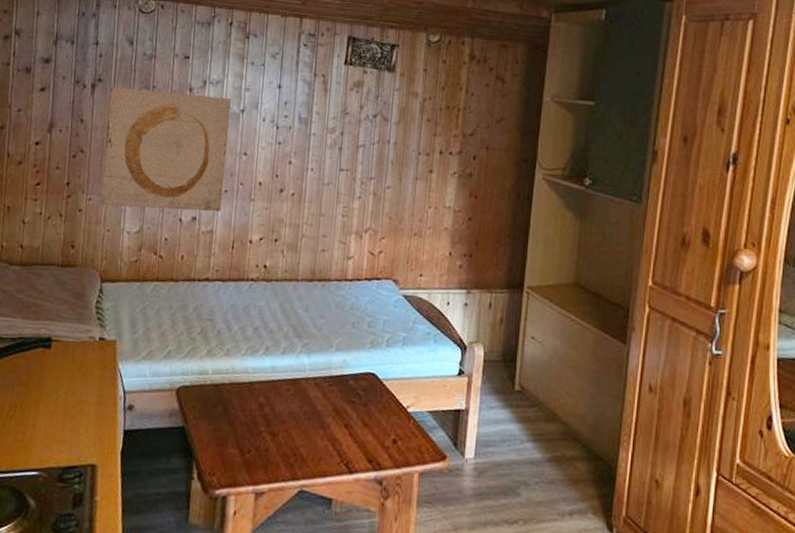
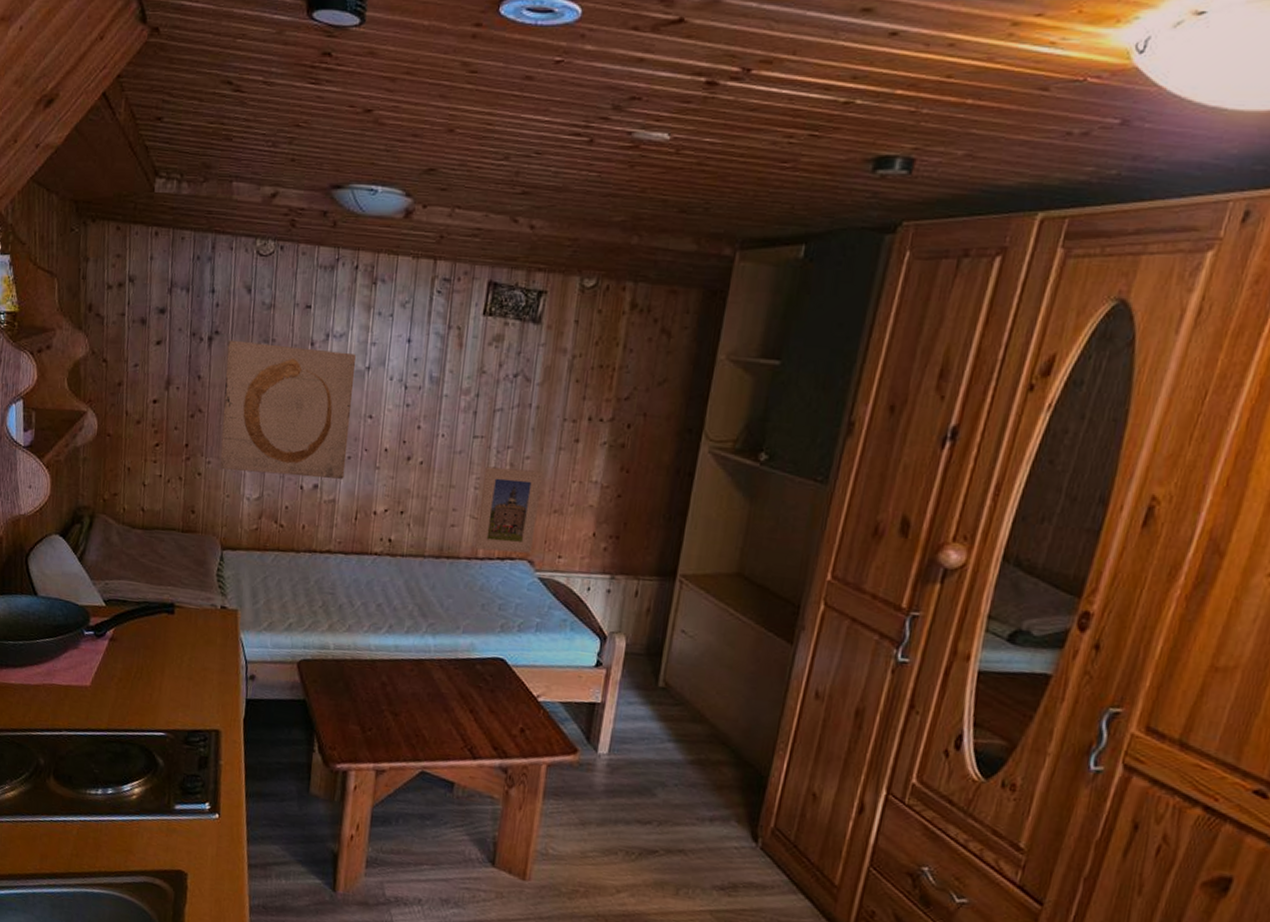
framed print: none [344,196,403,274] -> present [475,466,544,554]

